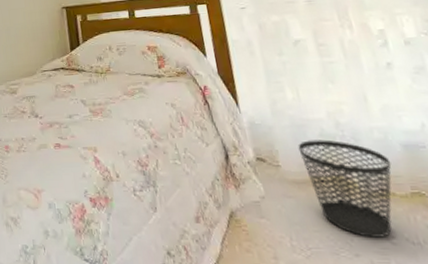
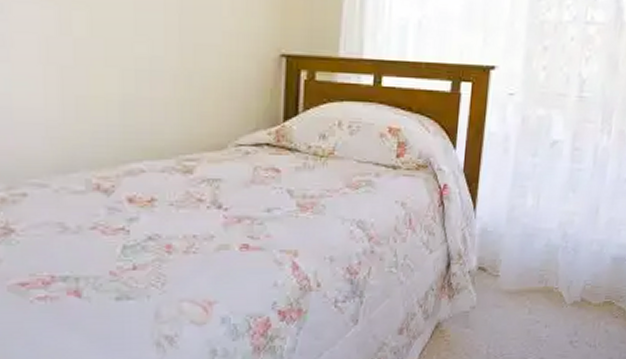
wastebasket: present [297,139,392,237] -> none [521,250,598,343]

